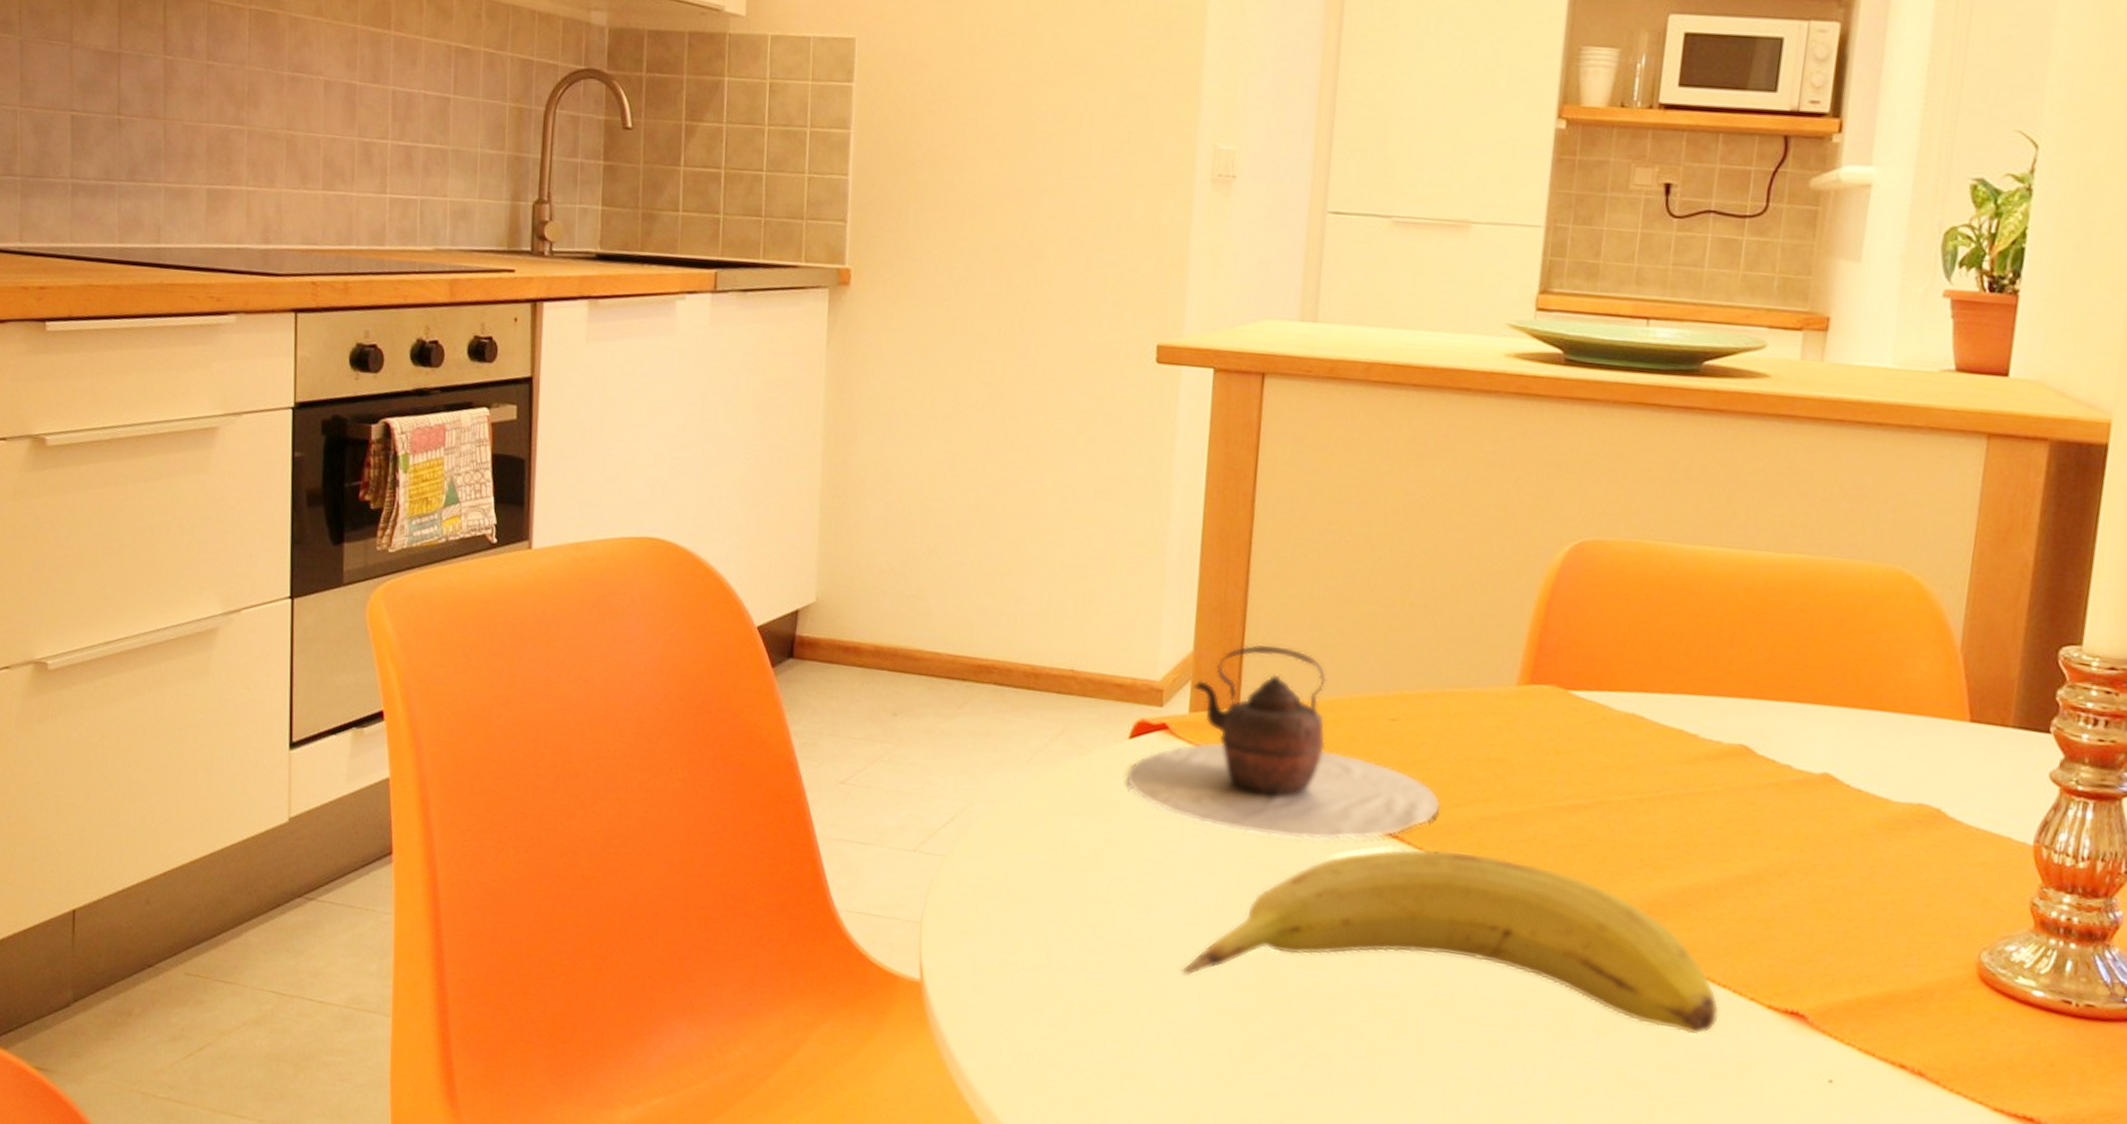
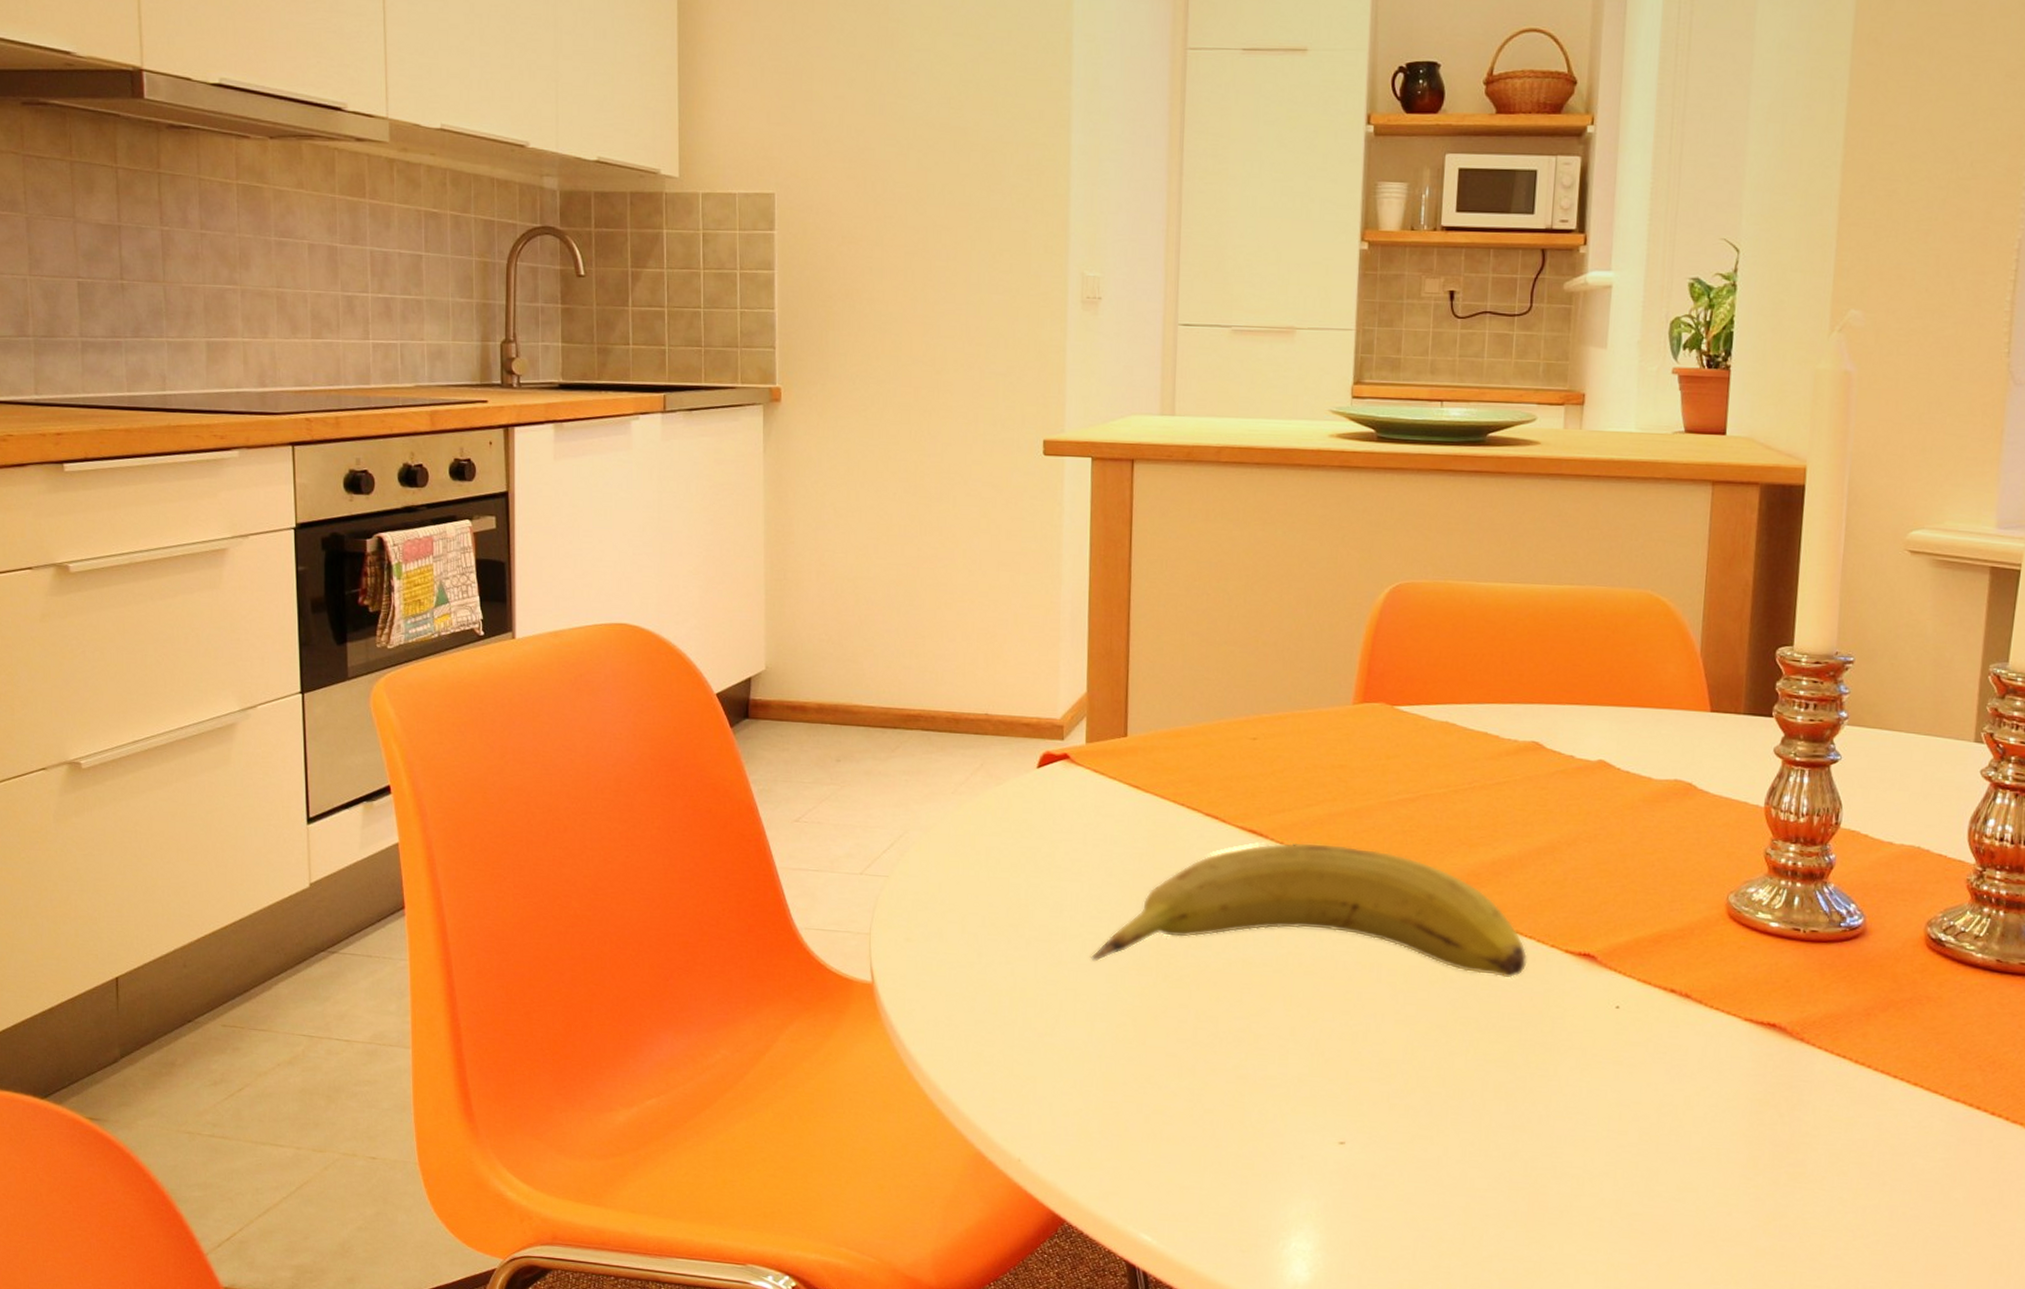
teapot: present [1127,643,1441,840] -> none [1037,683,1296,842]

